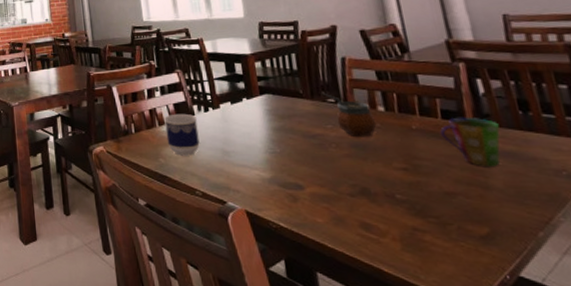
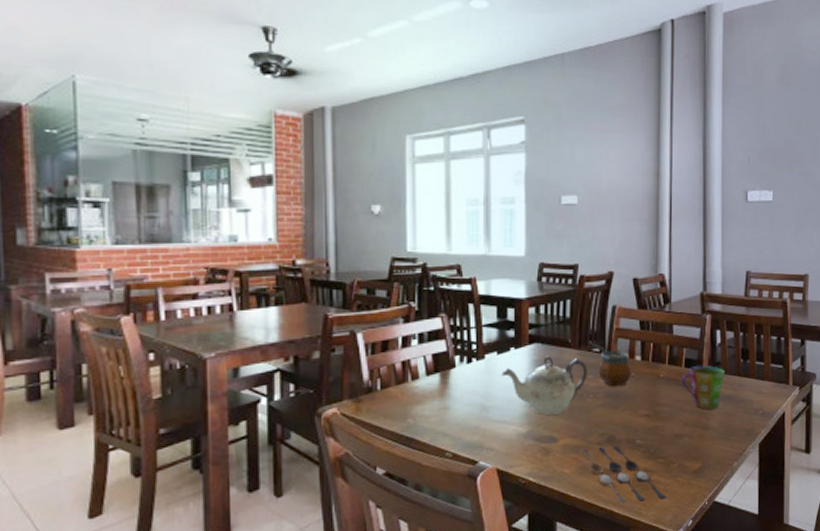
cup: present [163,113,200,156] -> none [417,365,458,414]
teapot: none [237,106,326,162] -> present [501,356,587,415]
spoon: none [331,198,450,265] -> present [580,445,667,505]

